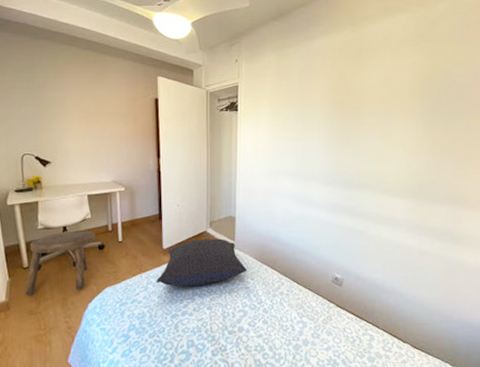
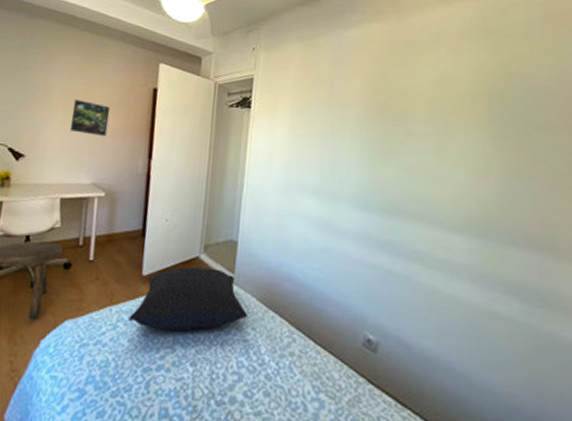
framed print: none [86,112,120,141] -> present [70,99,111,136]

